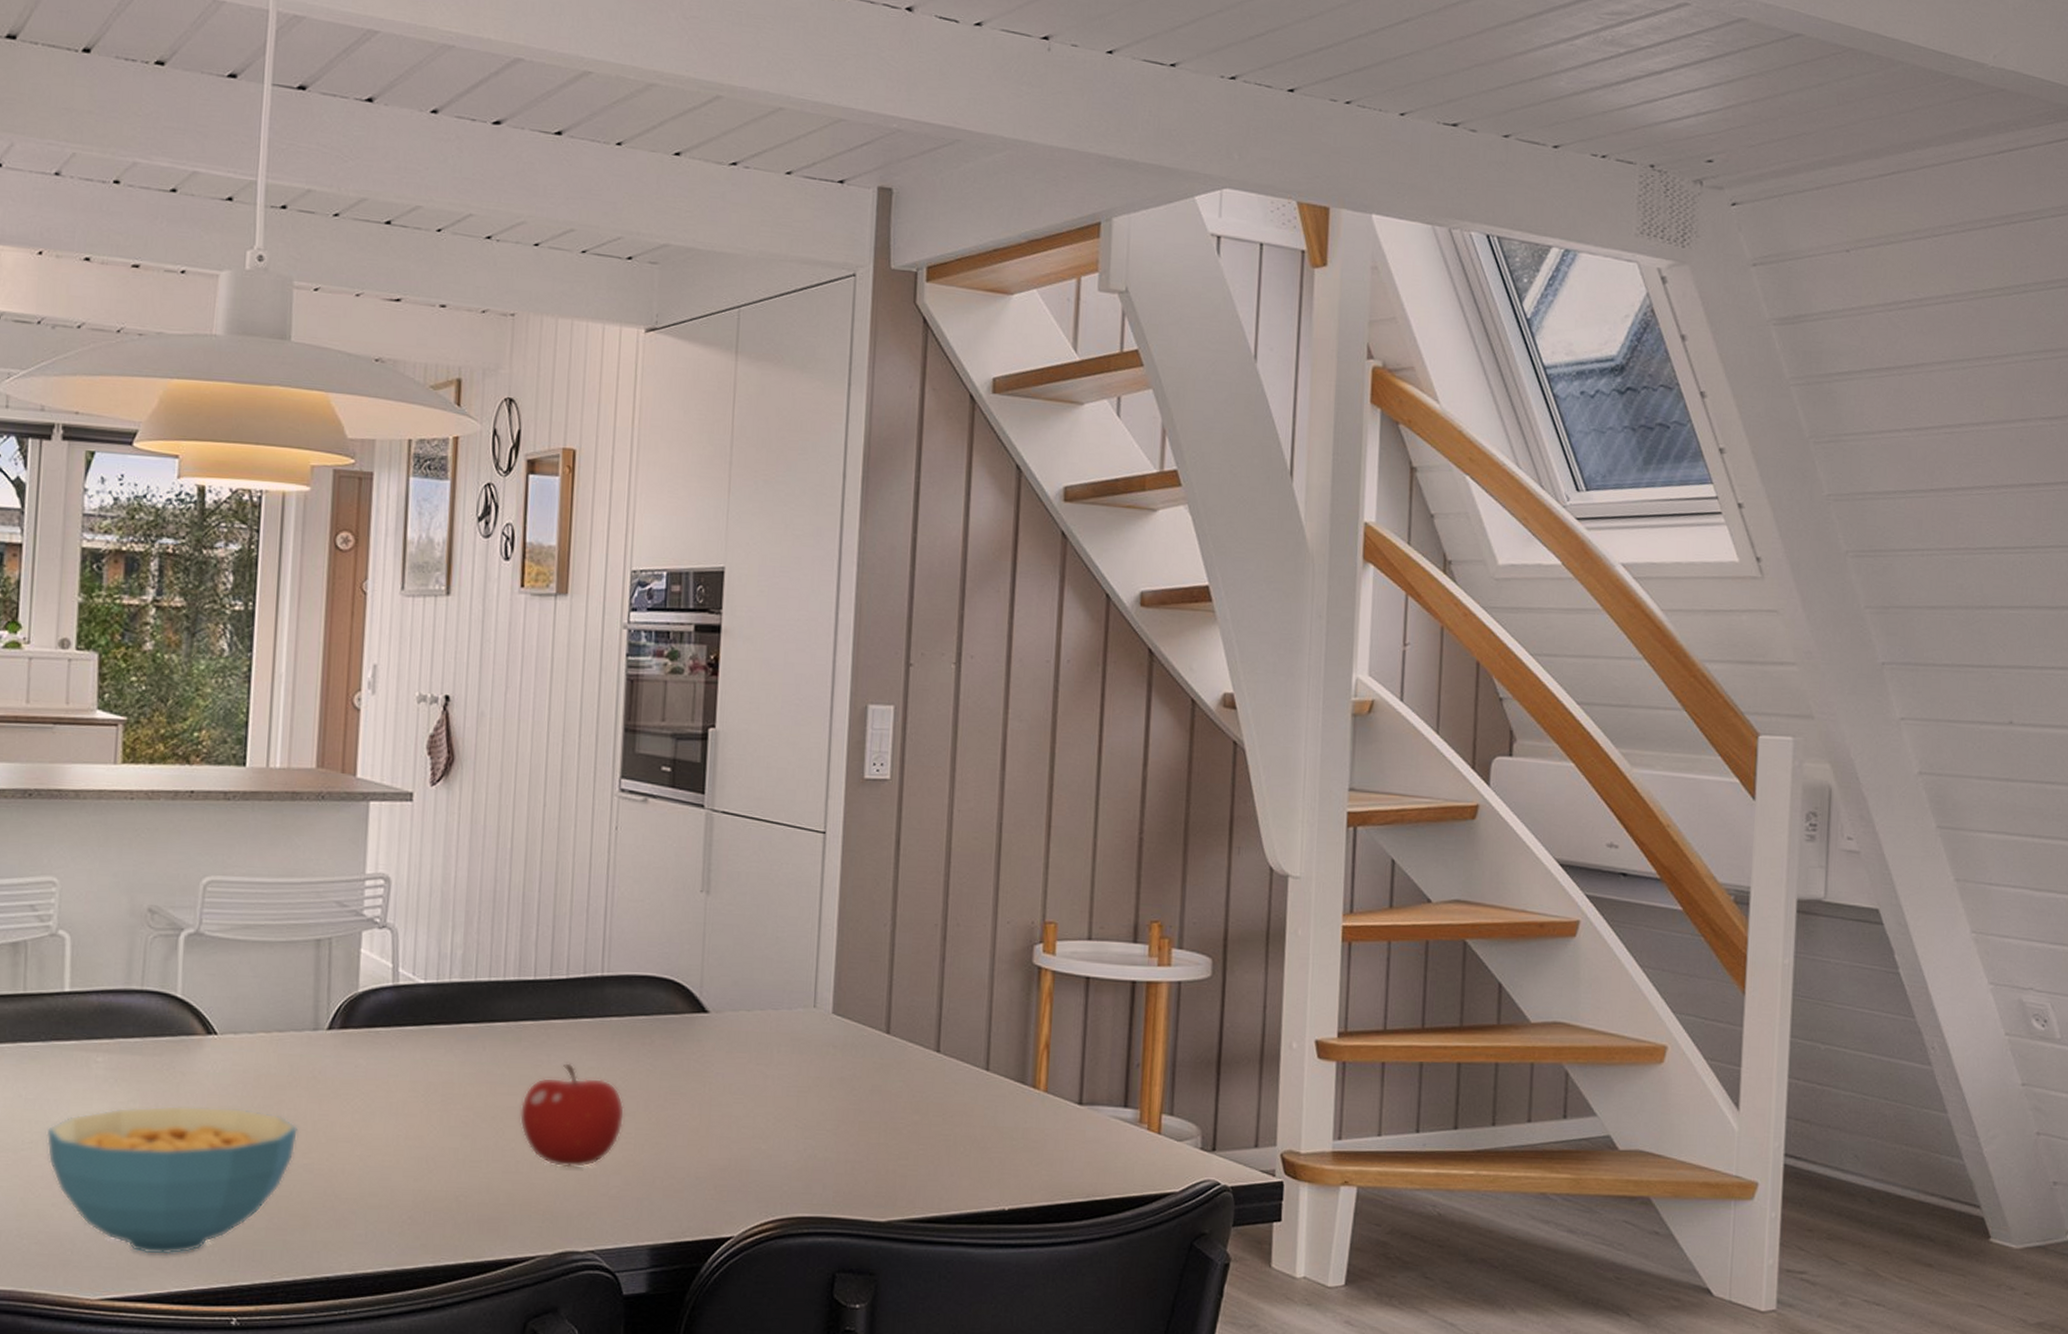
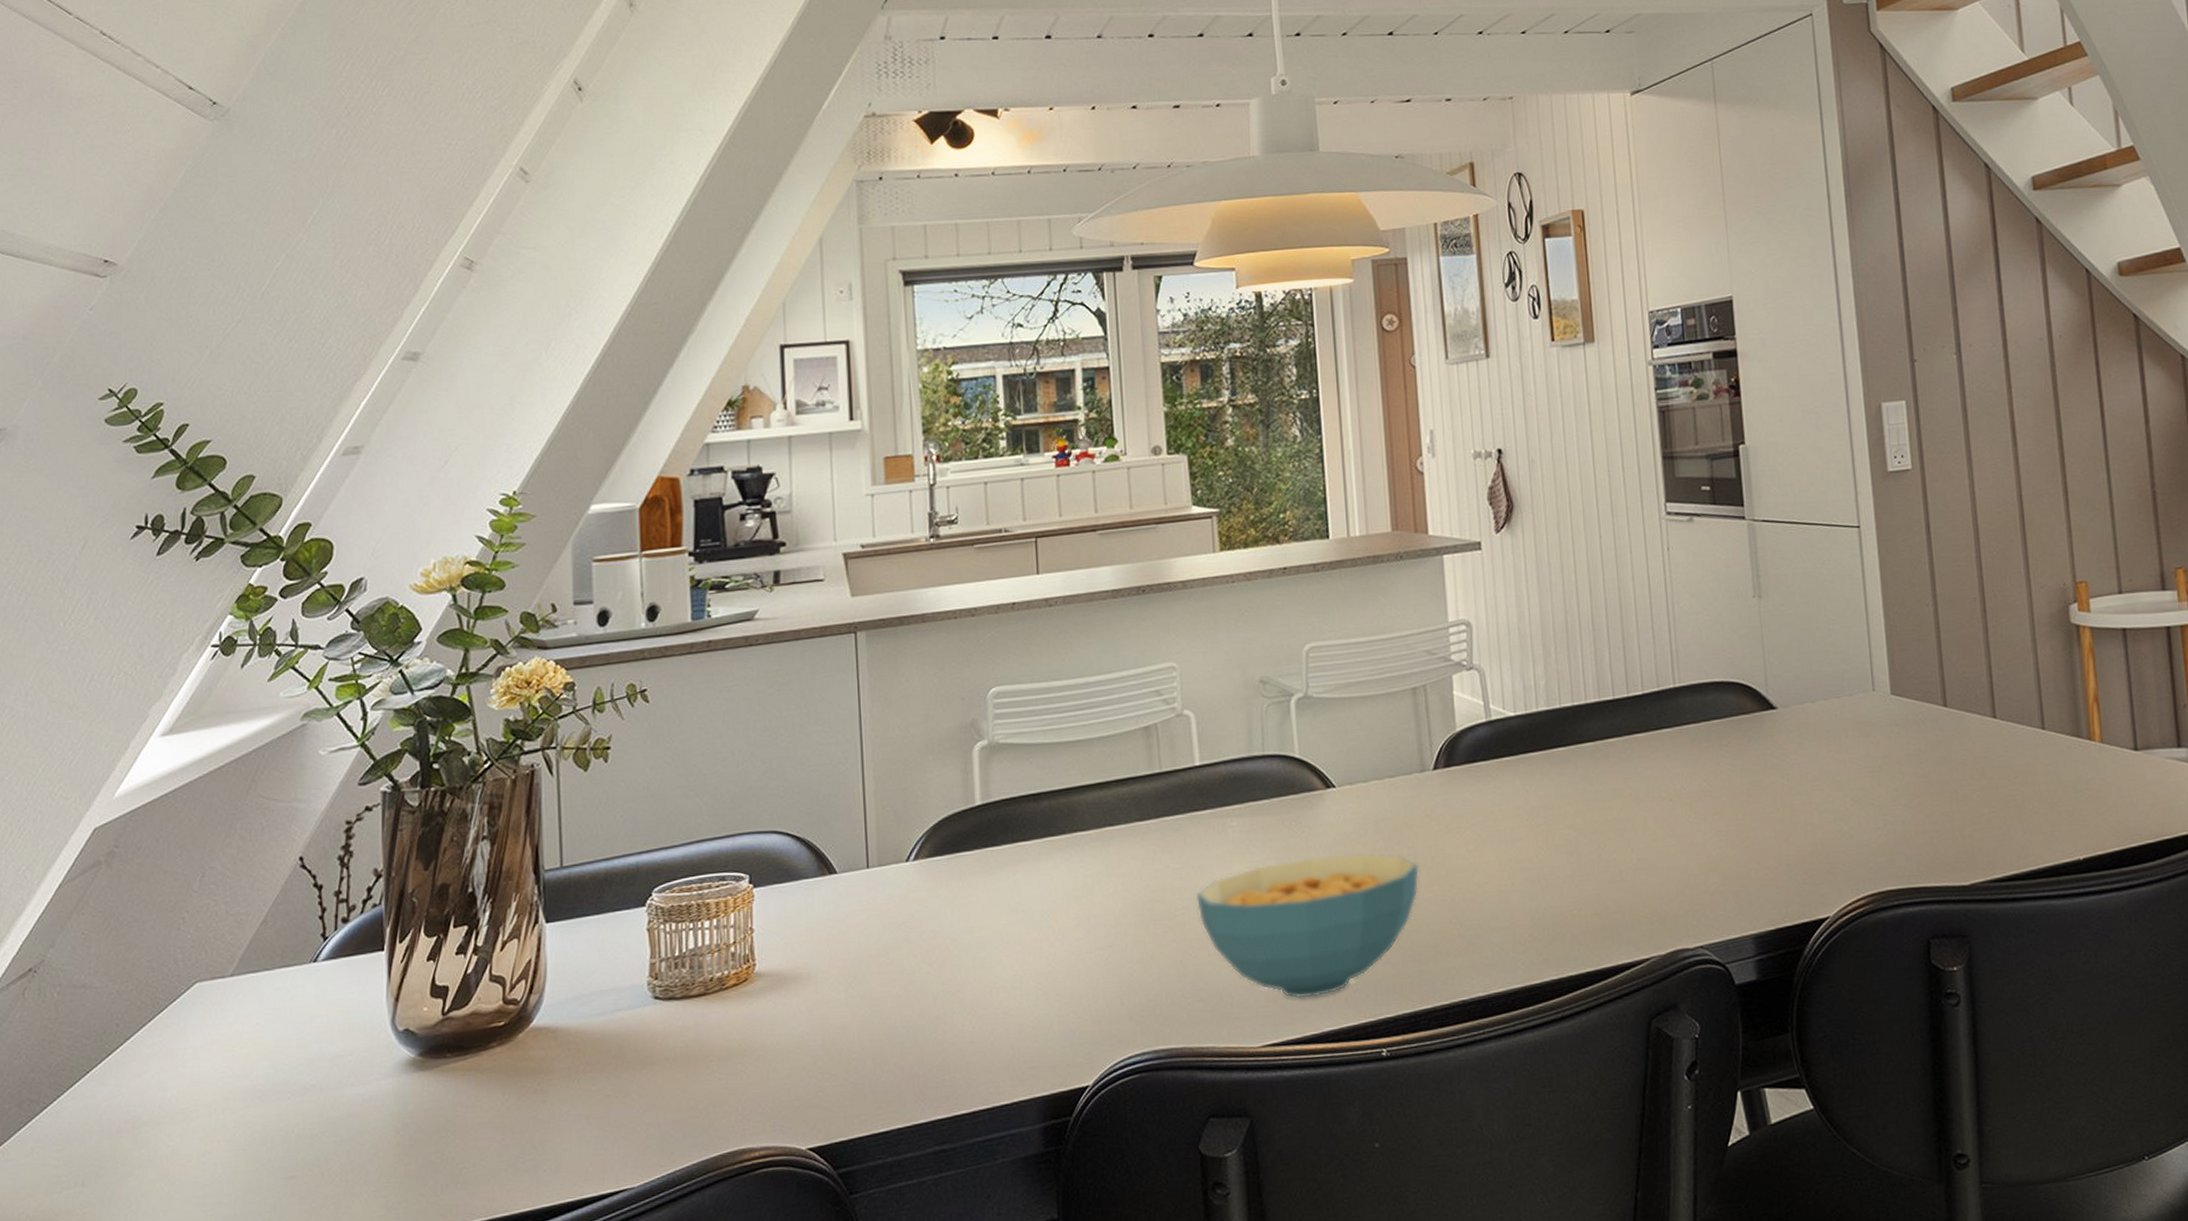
fruit: present [519,1063,625,1168] -> none [1616,772,1714,871]

